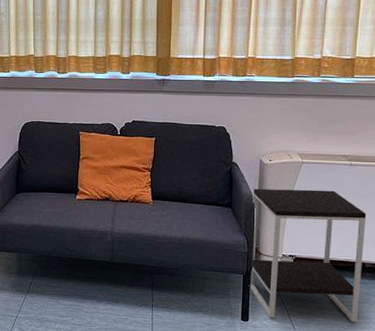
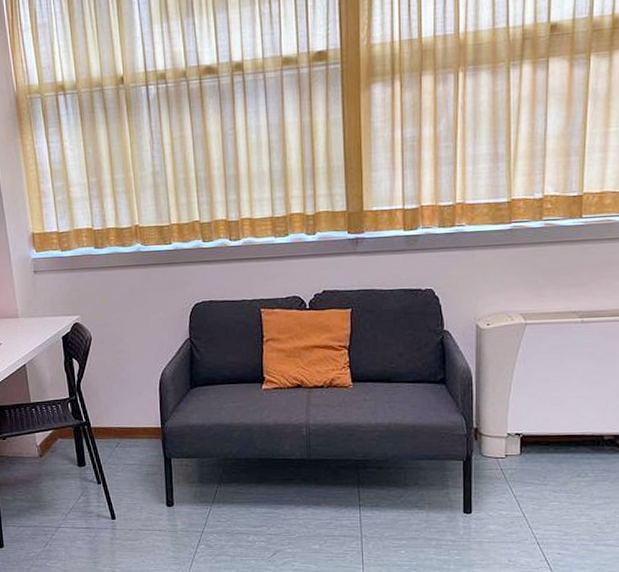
side table: present [248,188,367,322] -> none [470,354,603,508]

